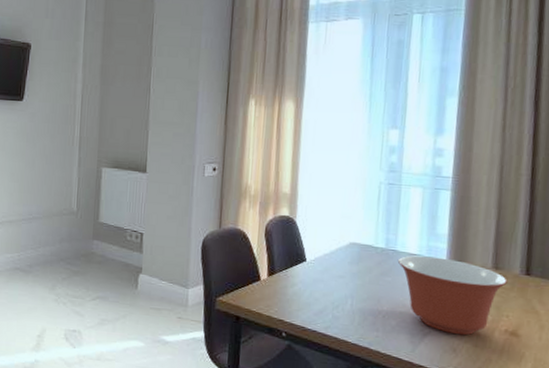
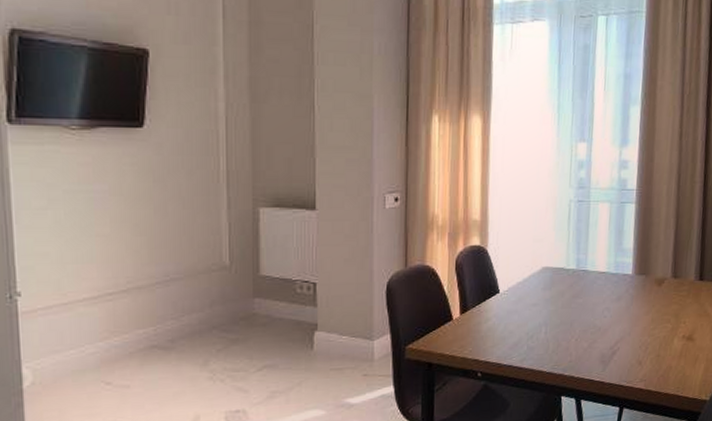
mixing bowl: present [398,255,507,336] -> none [589,272,684,348]

